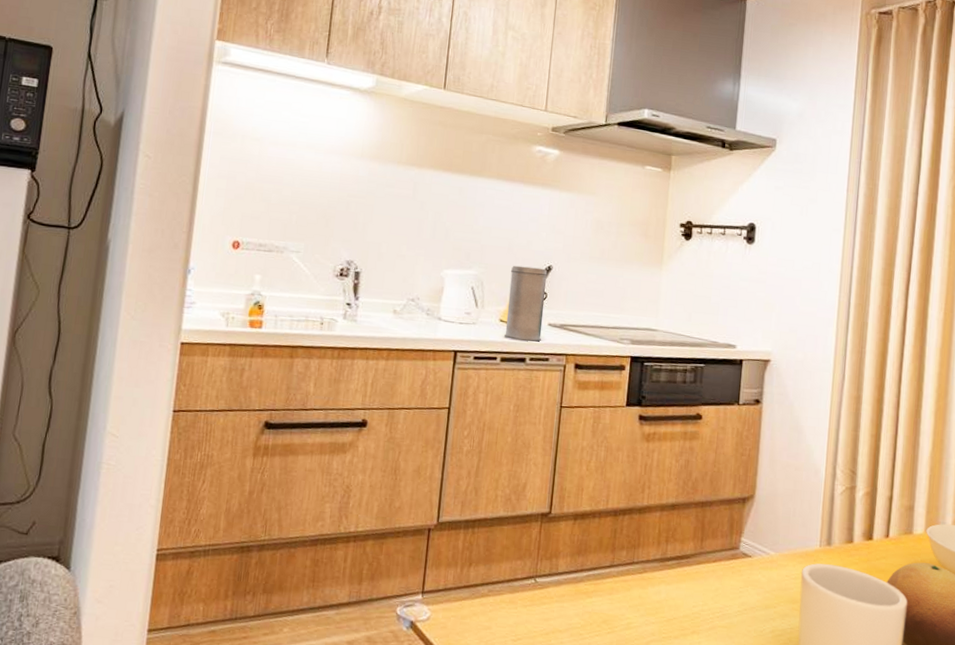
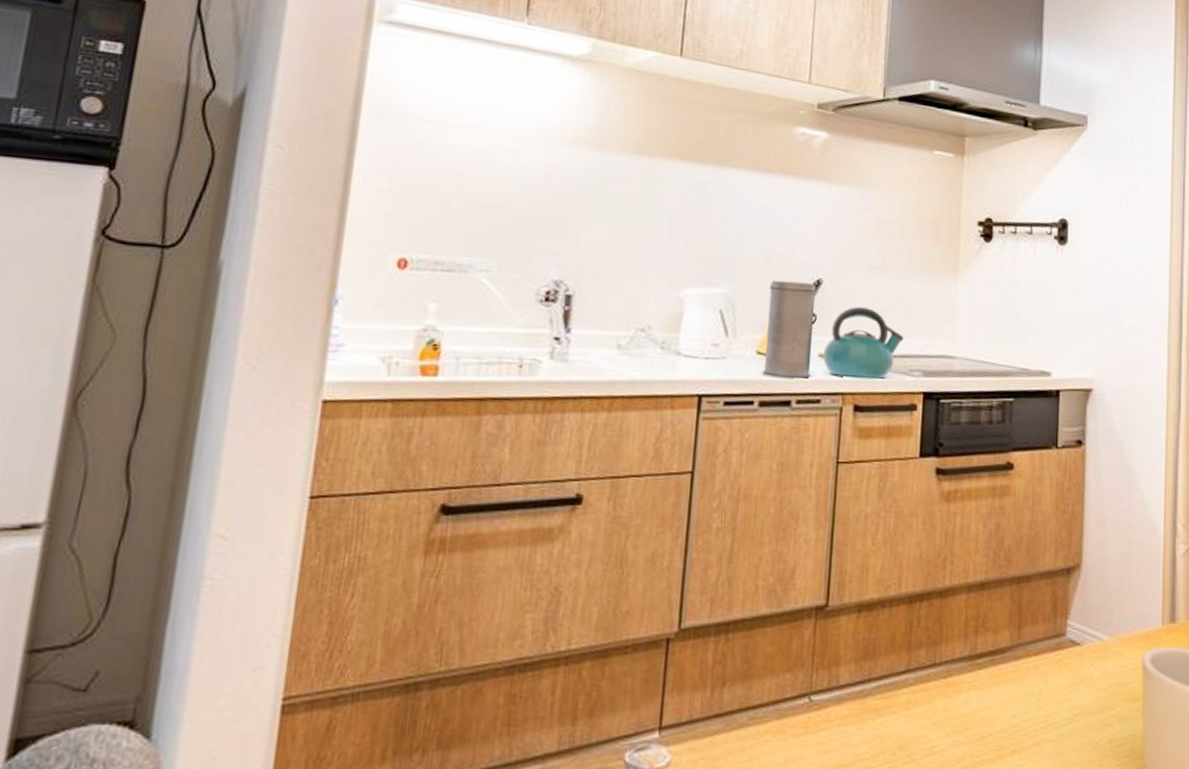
kettle: none [551,288,616,345] -> present [823,307,904,380]

